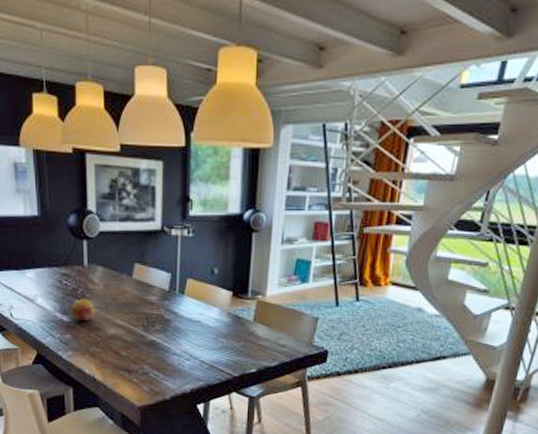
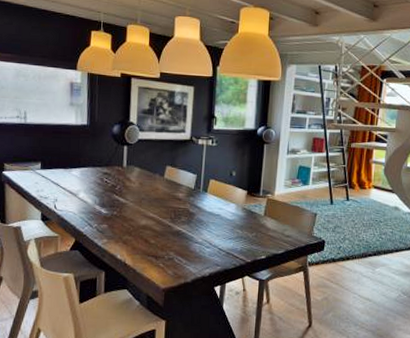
fruit: present [69,299,96,322] -> none [107,194,131,214]

